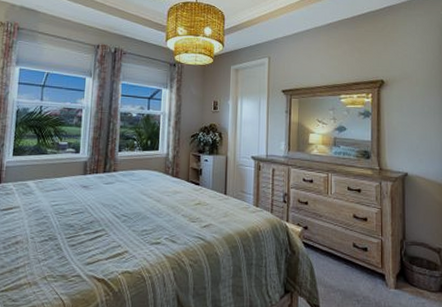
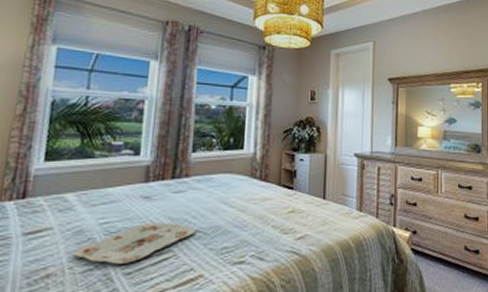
serving tray: none [33,207,123,238] -> present [72,223,196,264]

